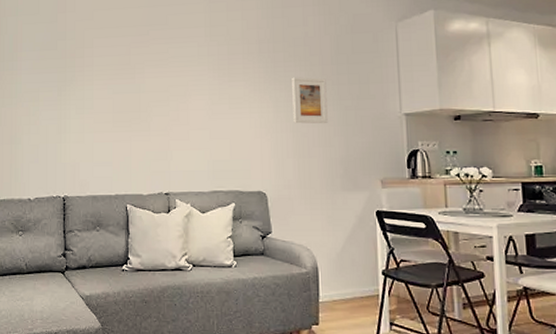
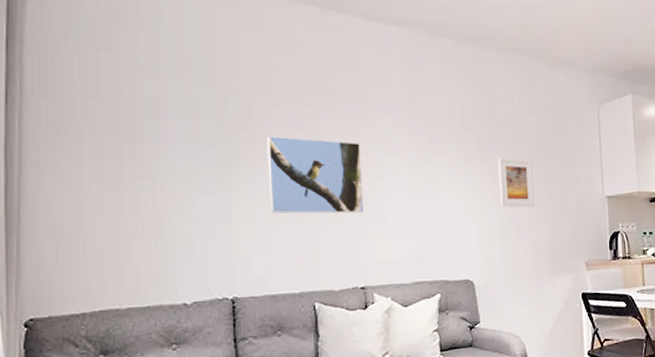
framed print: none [94,62,170,128] -> present [267,136,364,214]

